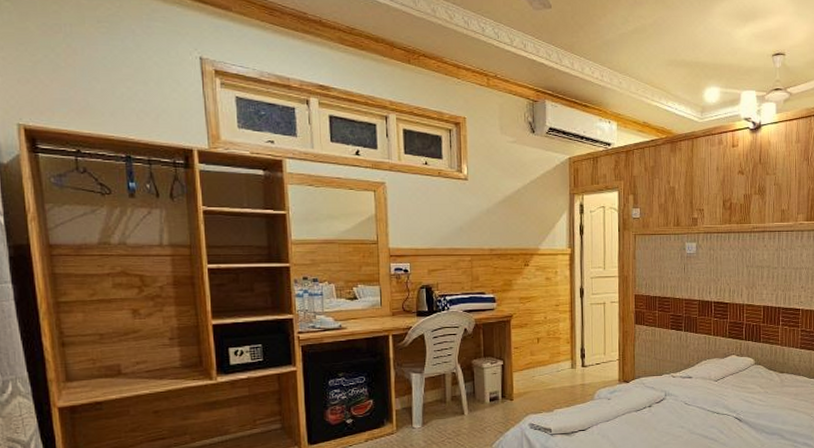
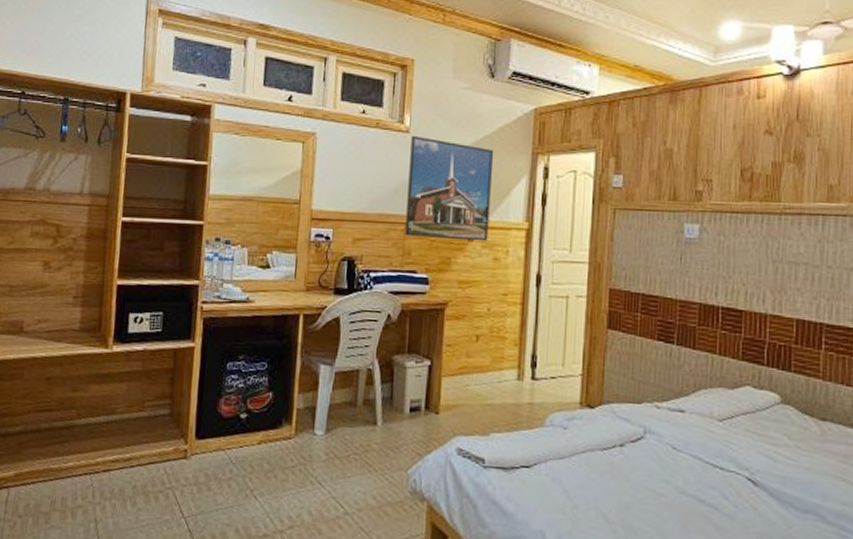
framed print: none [470,182,540,266] -> present [405,135,494,242]

